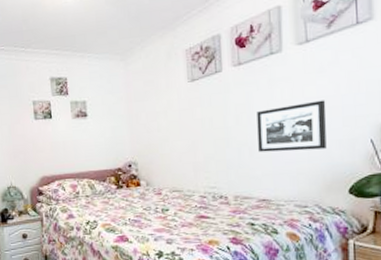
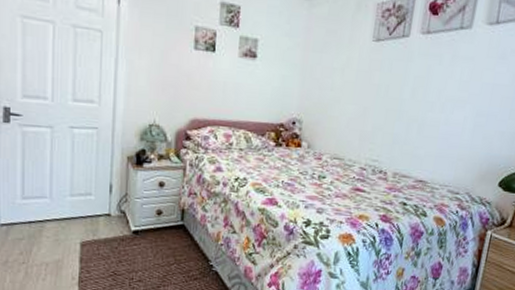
picture frame: present [257,100,327,153] -> none [426,87,500,138]

